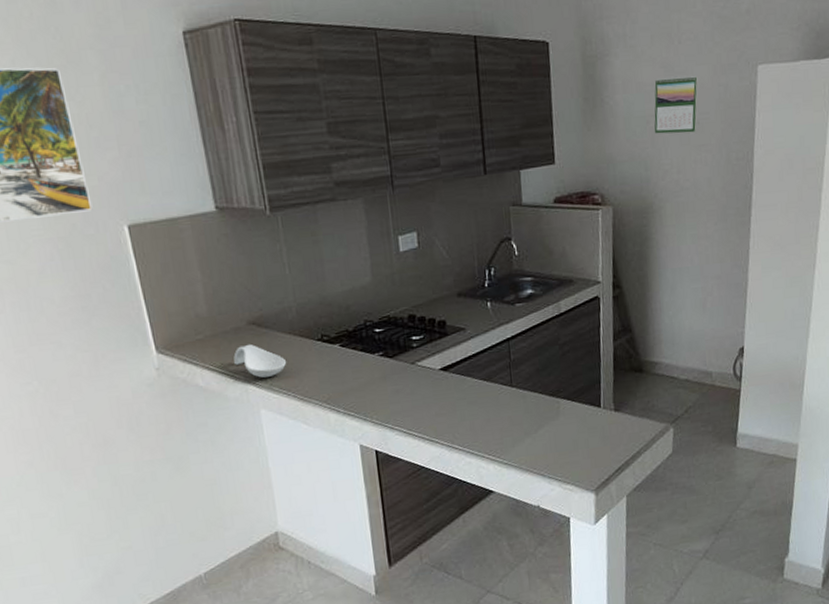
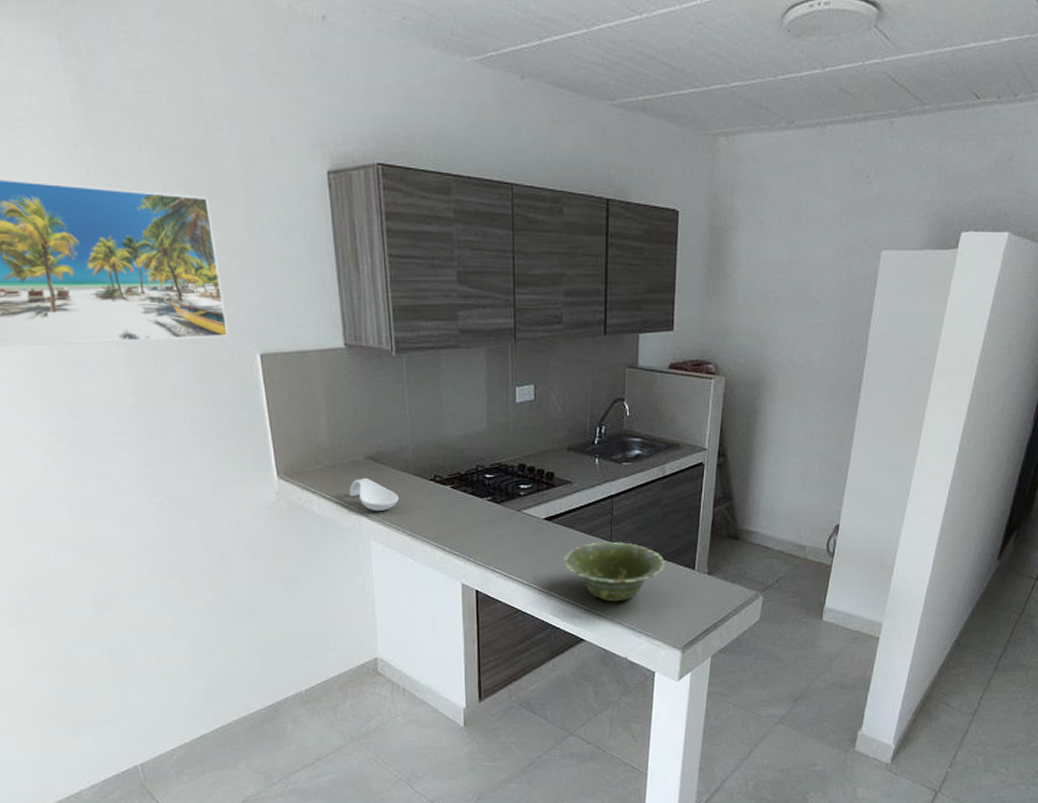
dish: none [463,386,571,449] -> present [563,541,666,601]
calendar: present [654,76,698,134] -> none [774,255,821,312]

